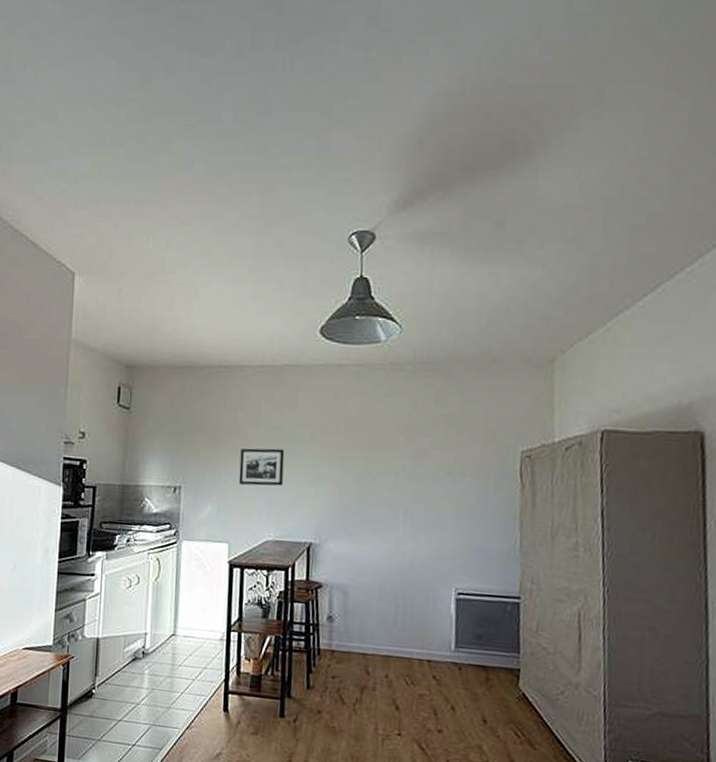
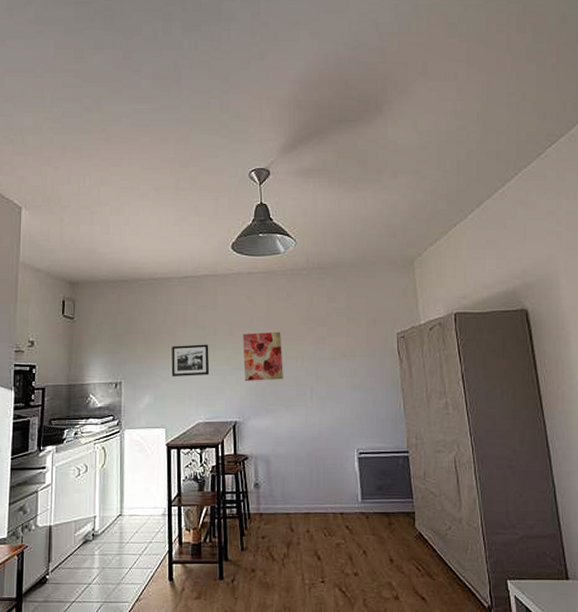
wall art: none [324,439,374,499] -> present [243,331,283,381]

